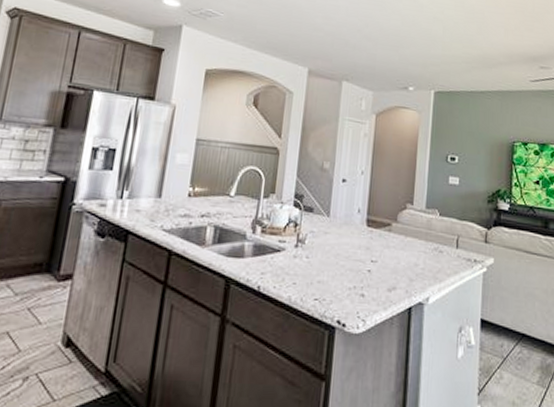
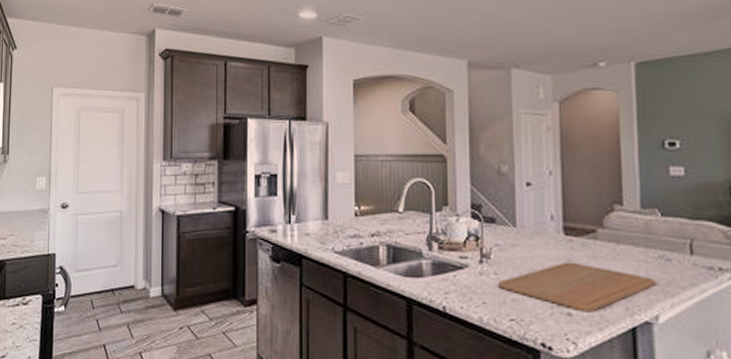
chopping board: none [309,249,430,294] -> present [499,262,656,313]

